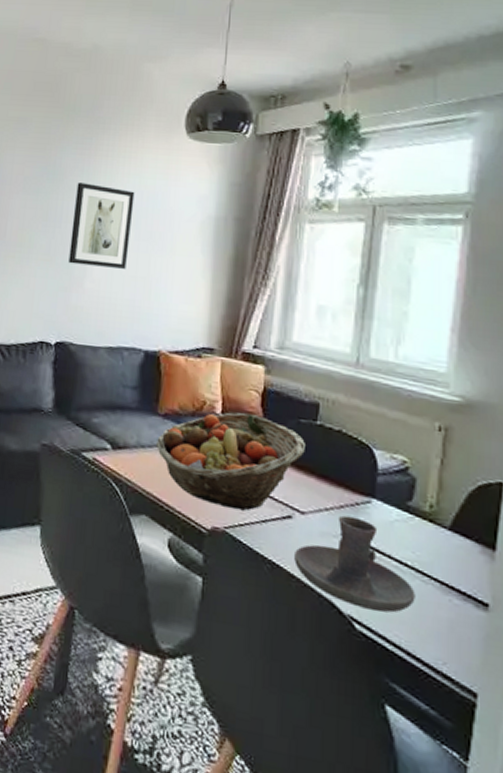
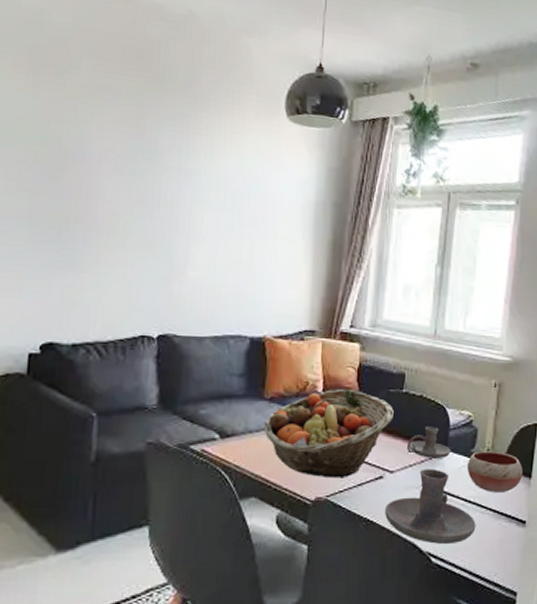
wall art: present [68,183,135,269] -> none [169,163,237,255]
candle holder: none [321,466,380,507] -> present [406,426,451,458]
bowl: none [401,505,484,563] -> present [467,451,523,492]

